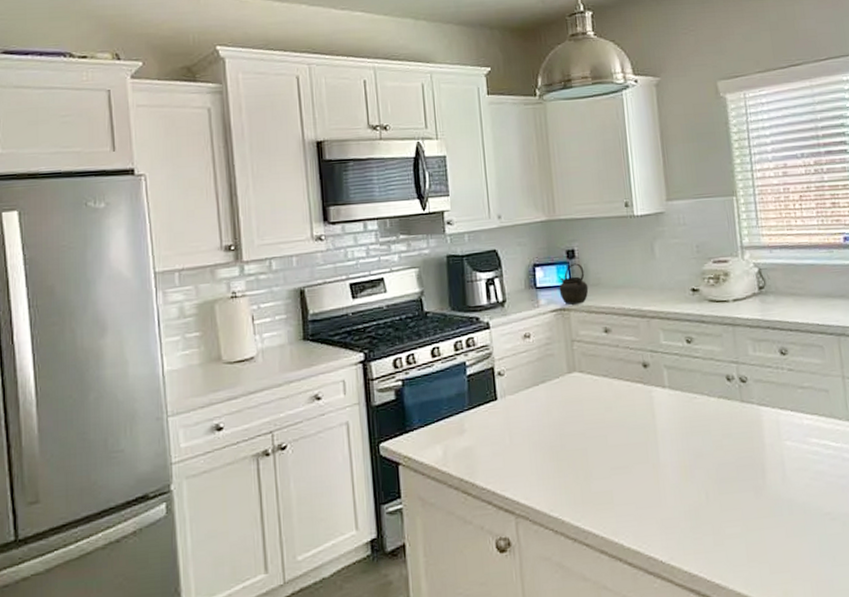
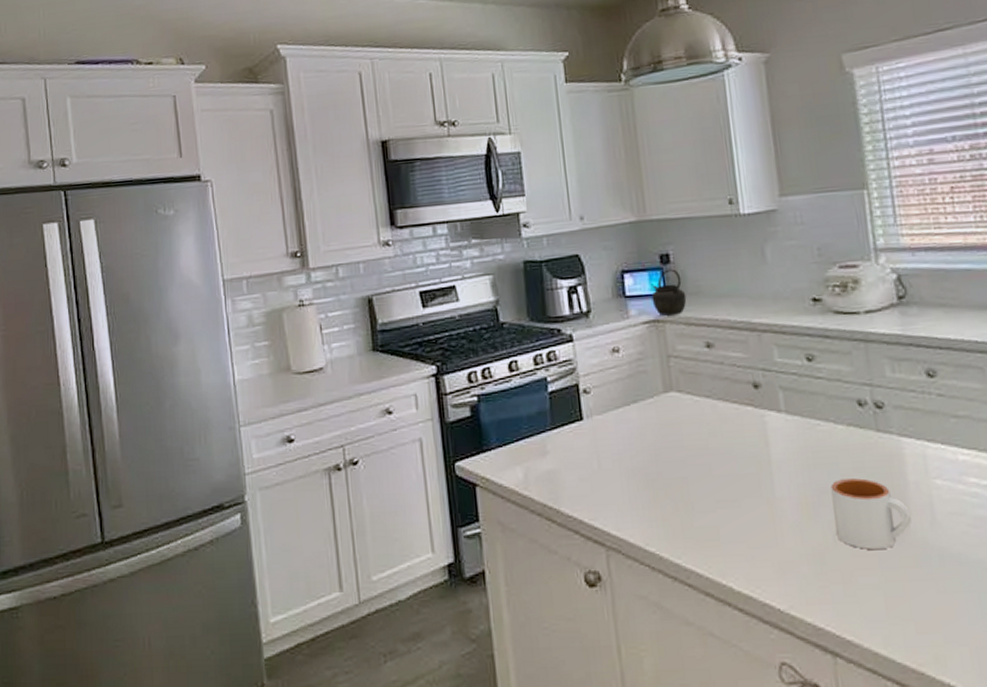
mug: none [704,443,768,505] -> present [830,478,912,551]

